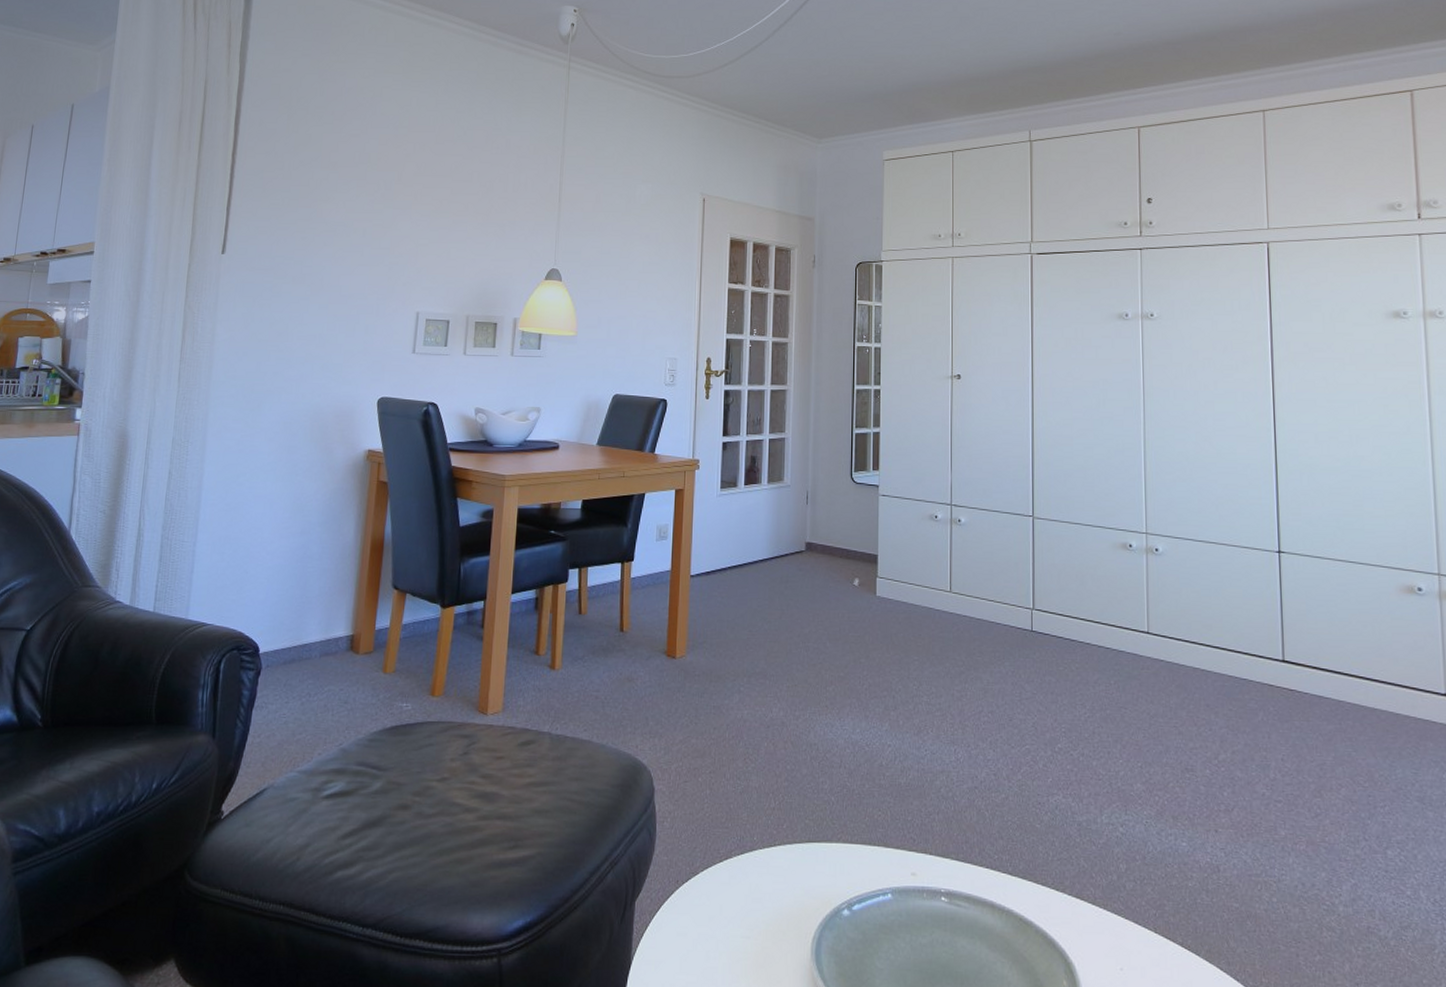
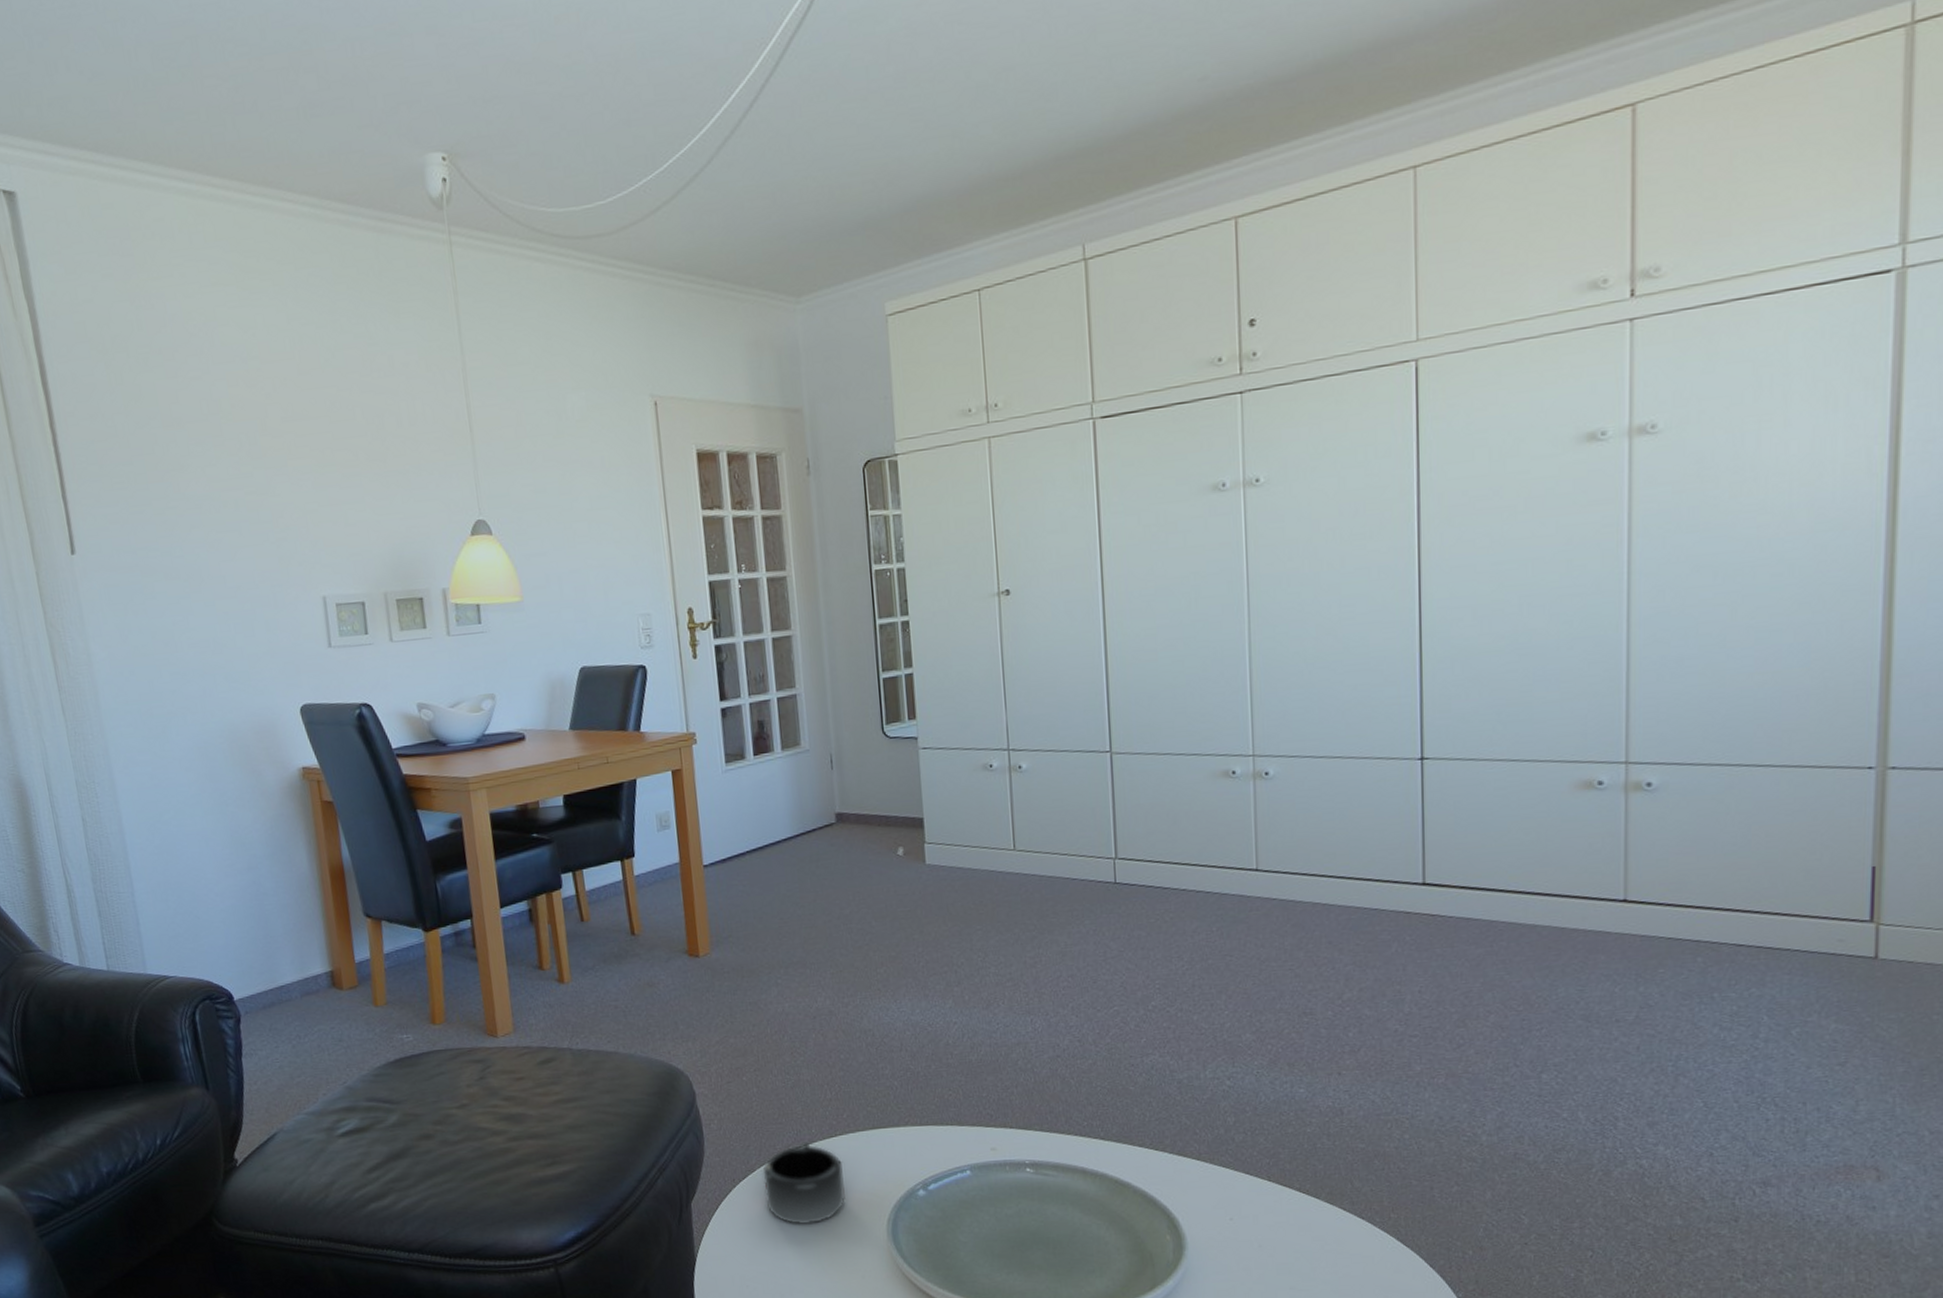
mug: none [704,849,778,936] -> present [762,1142,847,1225]

